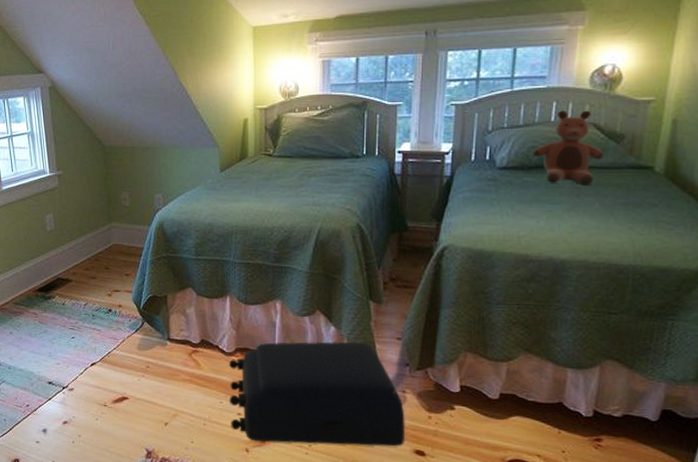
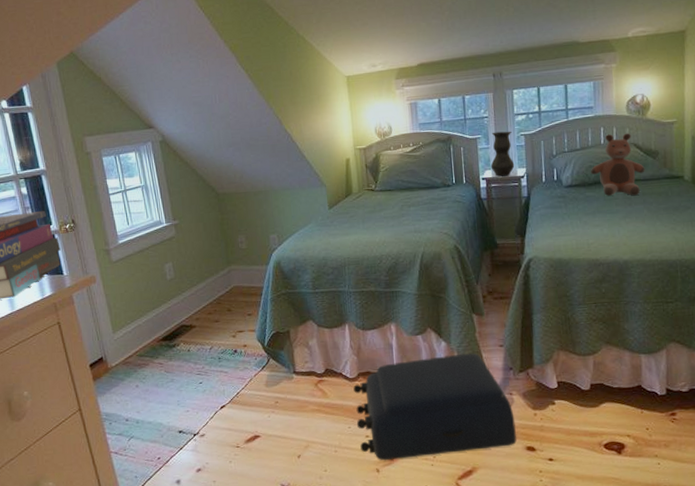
vase: none [410,99,440,151] -> present [490,131,515,177]

